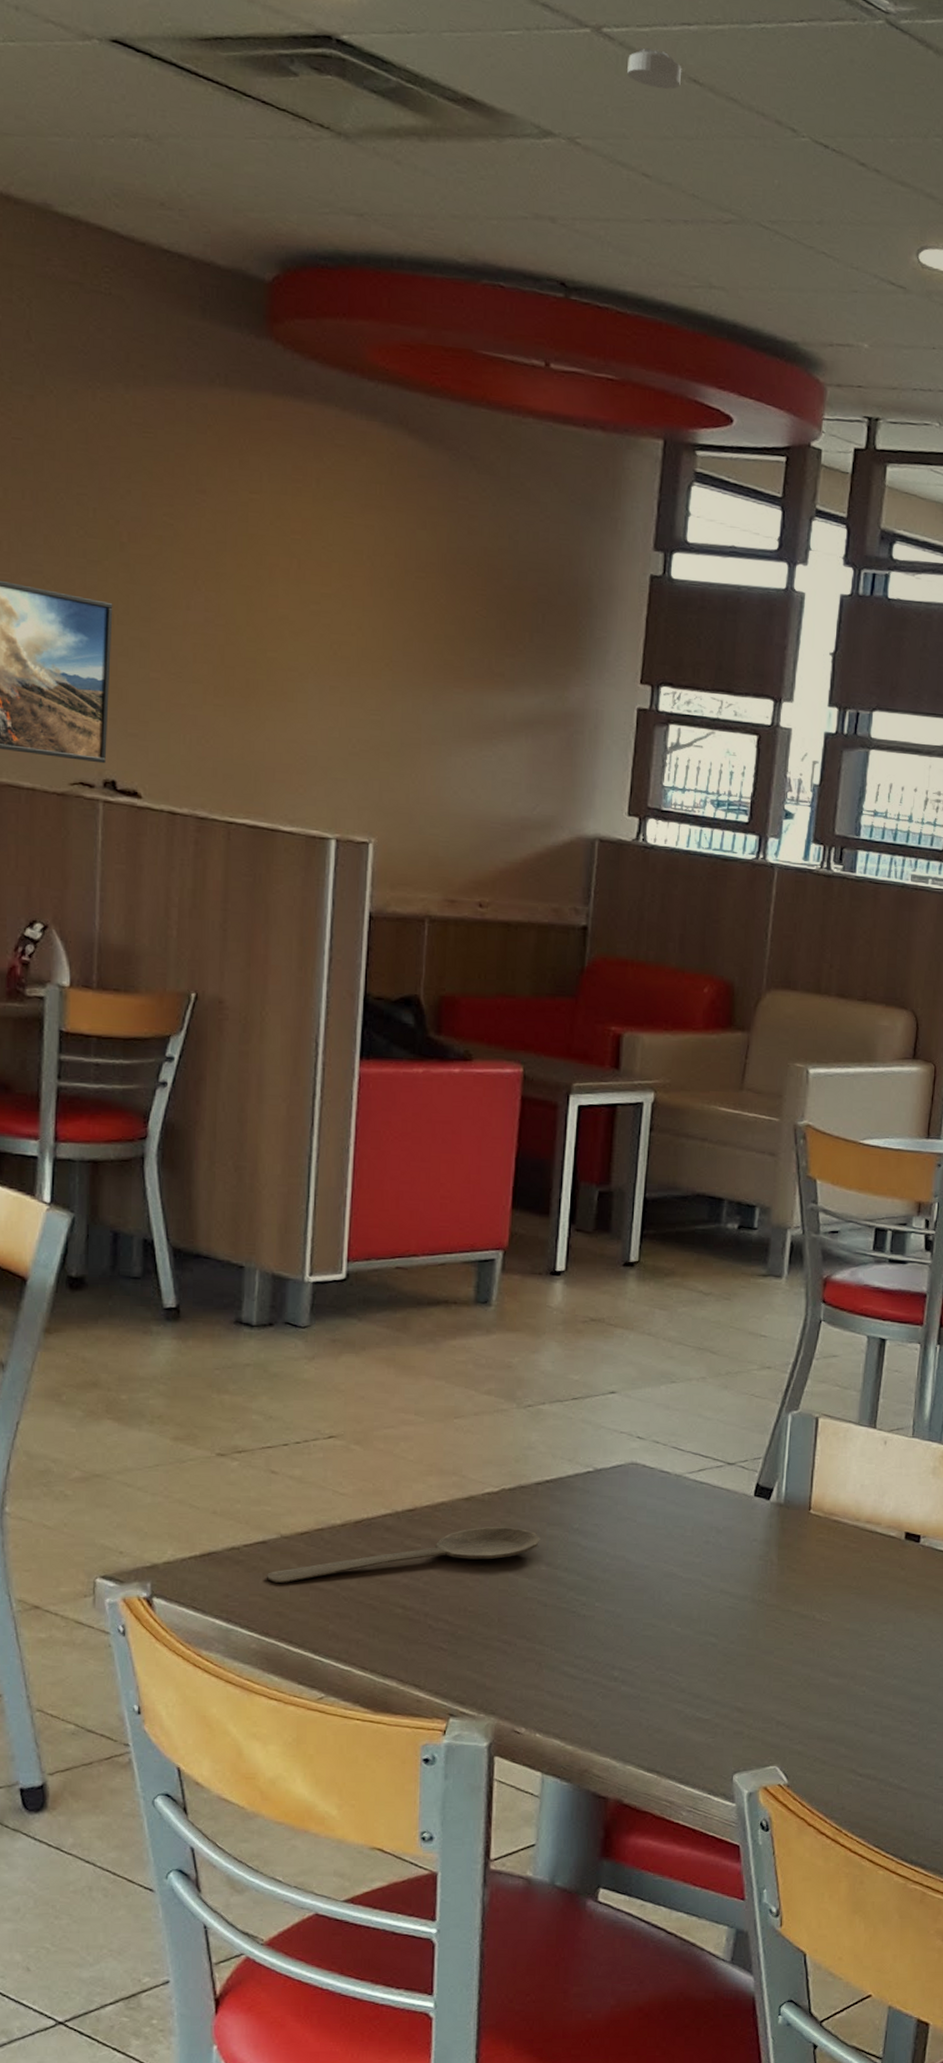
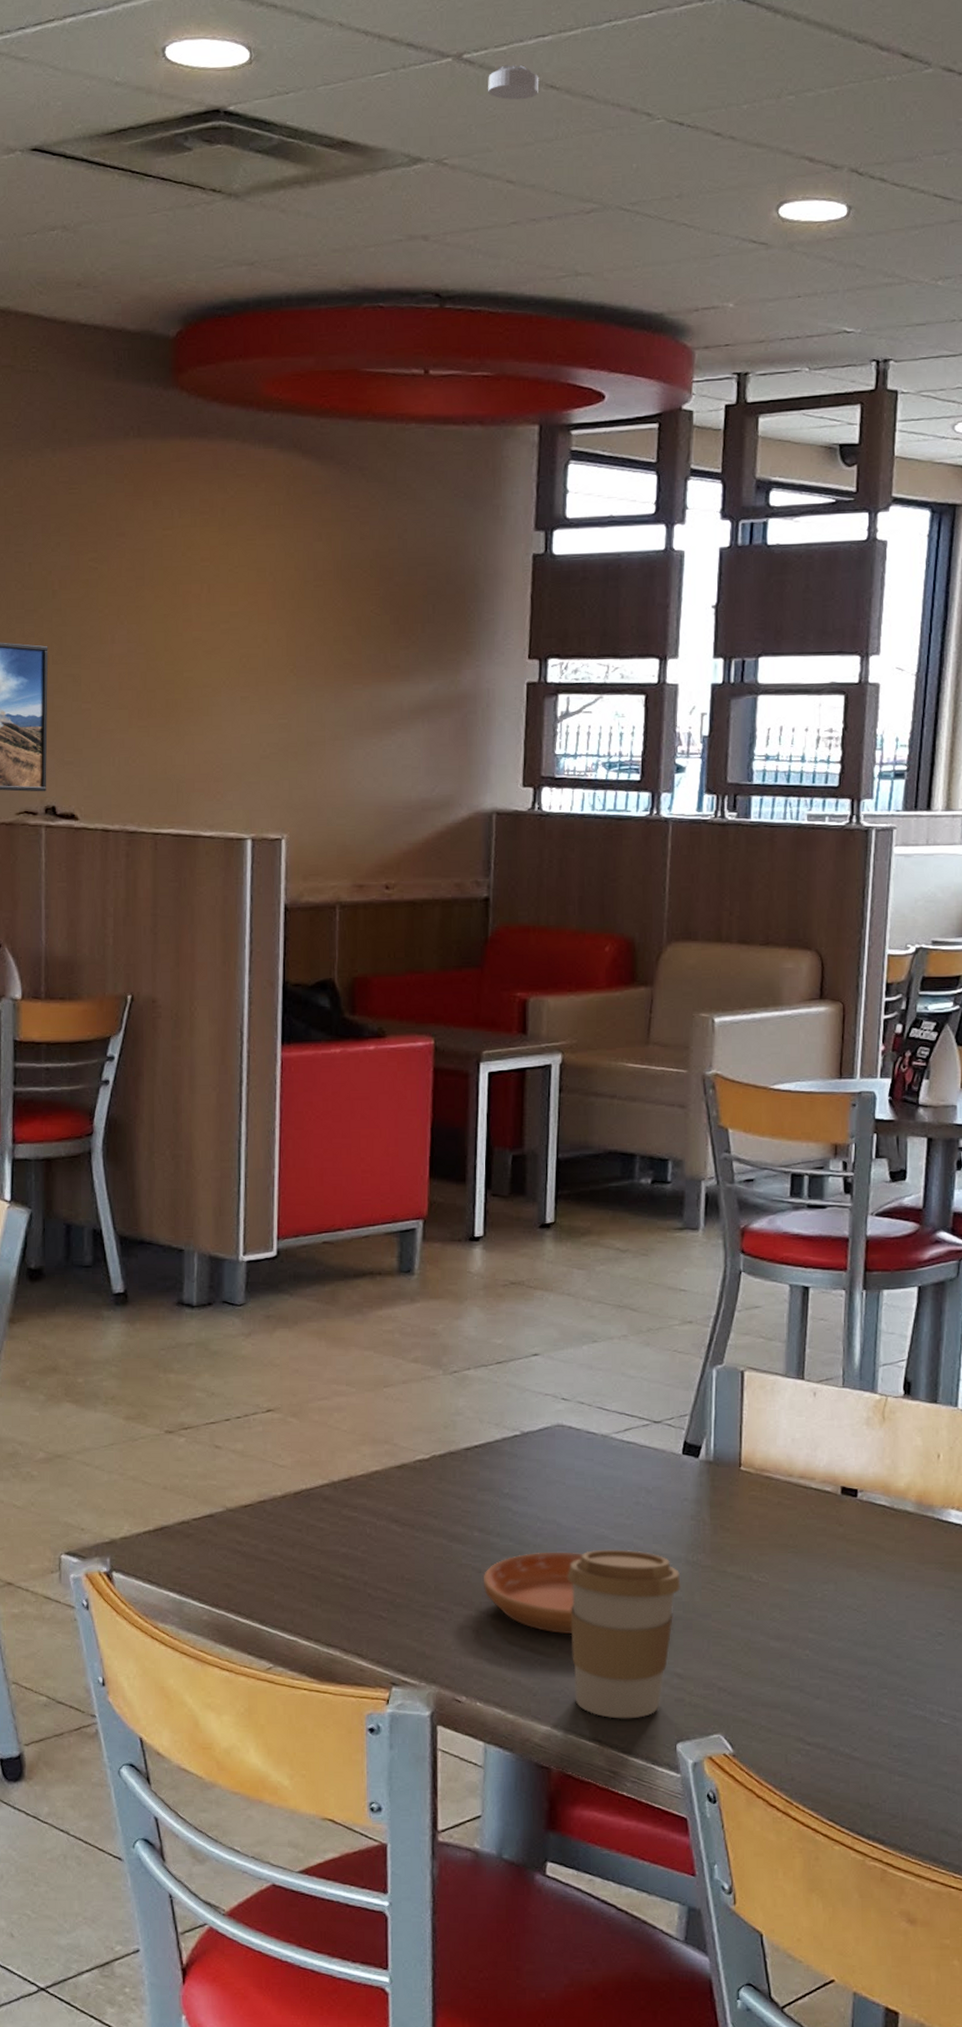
wooden spoon: present [266,1527,540,1583] -> none [214,1494,472,1555]
saucer: none [548,1587,651,1668] -> present [483,1552,583,1634]
coffee cup: none [633,1586,746,1751] -> present [567,1549,681,1719]

